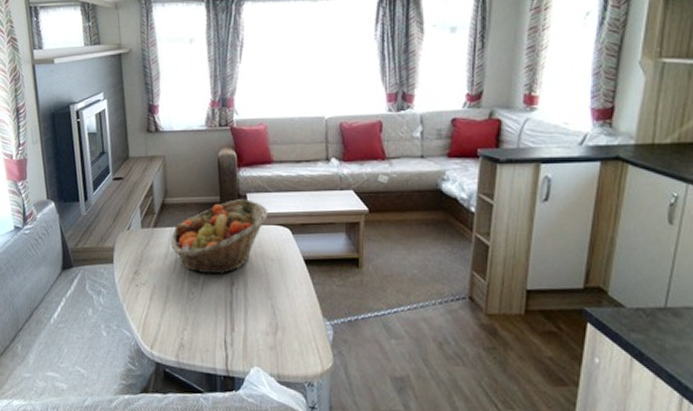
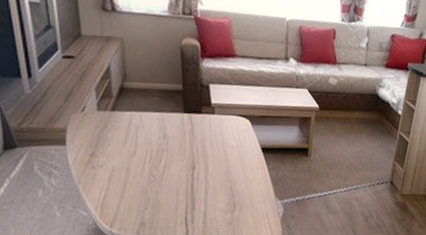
fruit basket: present [170,199,268,275] -> none [130,89,230,159]

